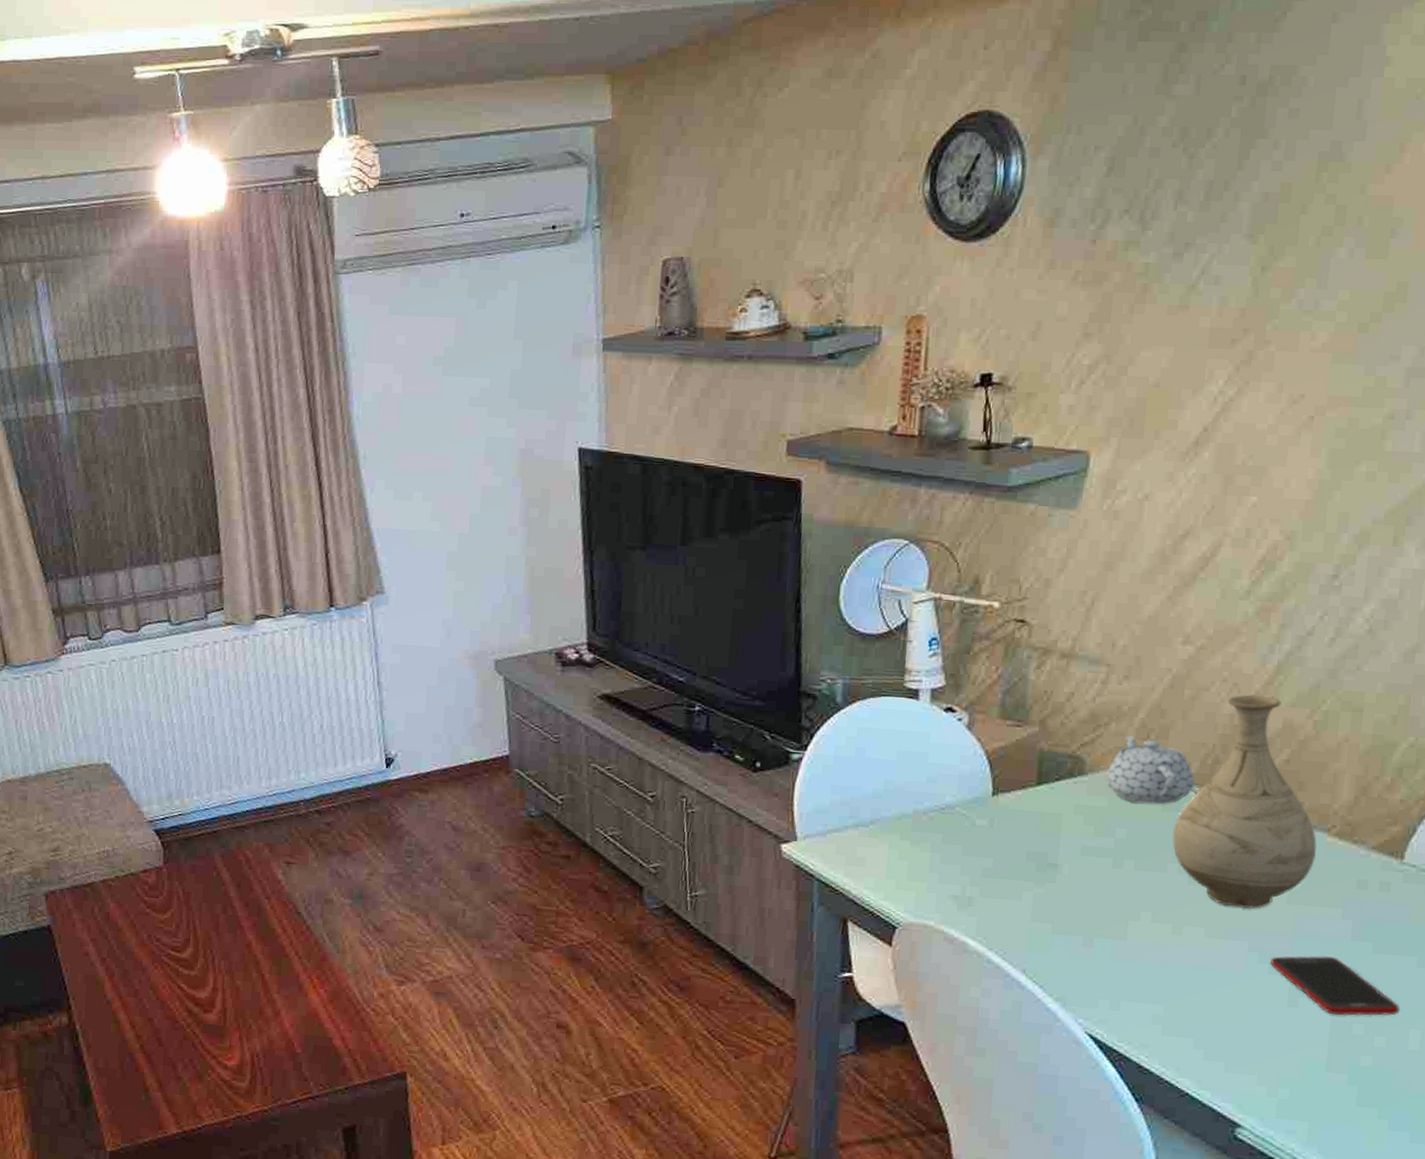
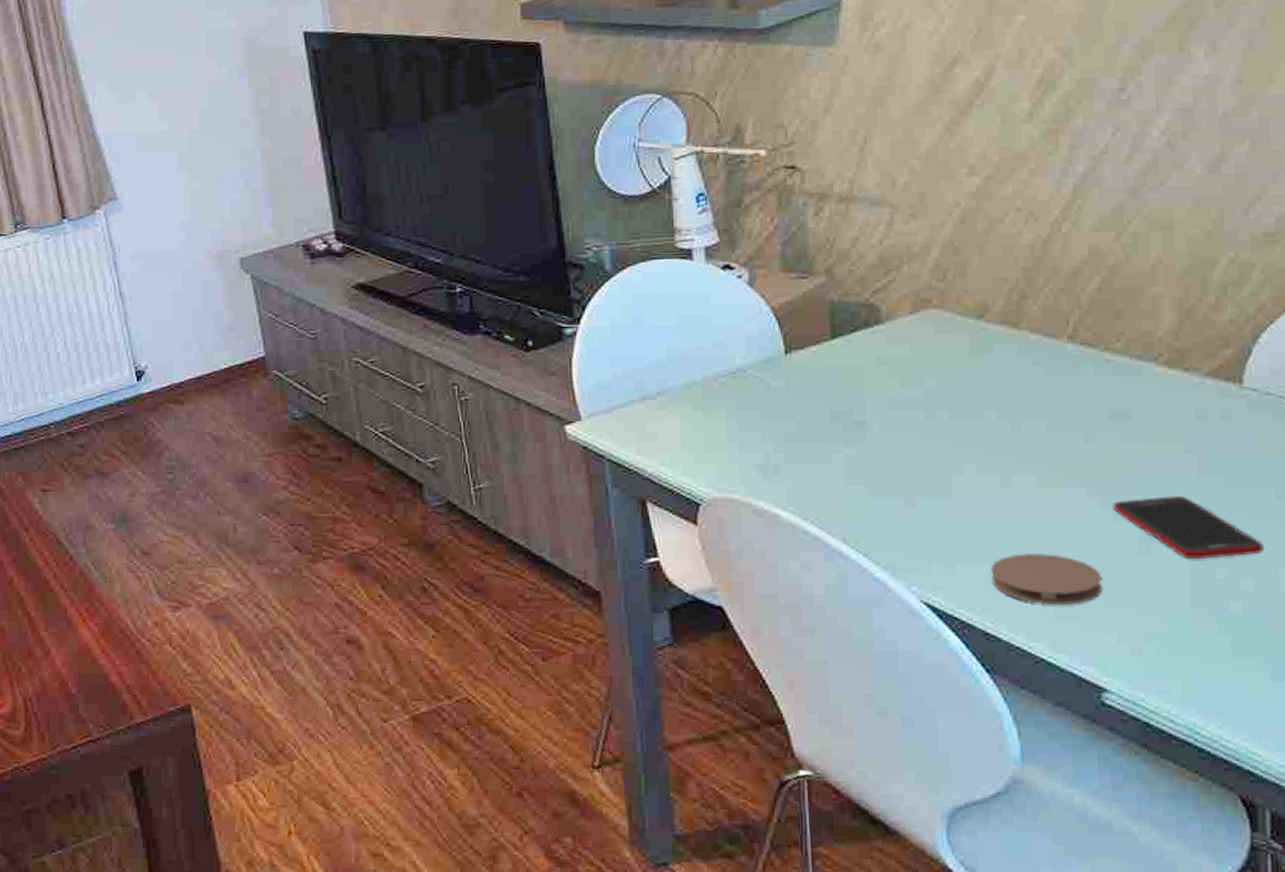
teapot: present [1105,736,1195,805] -> none [905,278,1003,348]
coaster: none [1152,996,1251,1047] -> present [991,552,1103,606]
vase: present [1172,694,1317,909] -> none [986,222,1145,453]

